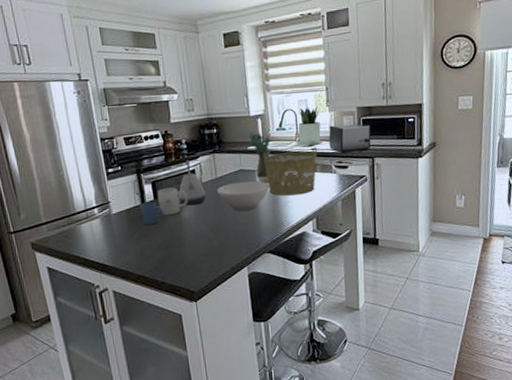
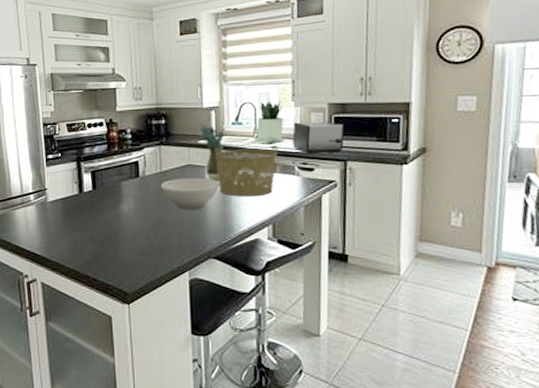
mug: present [140,201,164,225] -> none [77,192,101,216]
mug: present [157,187,188,215] -> none [96,179,128,207]
kettle: present [178,159,206,206] -> none [118,150,148,199]

